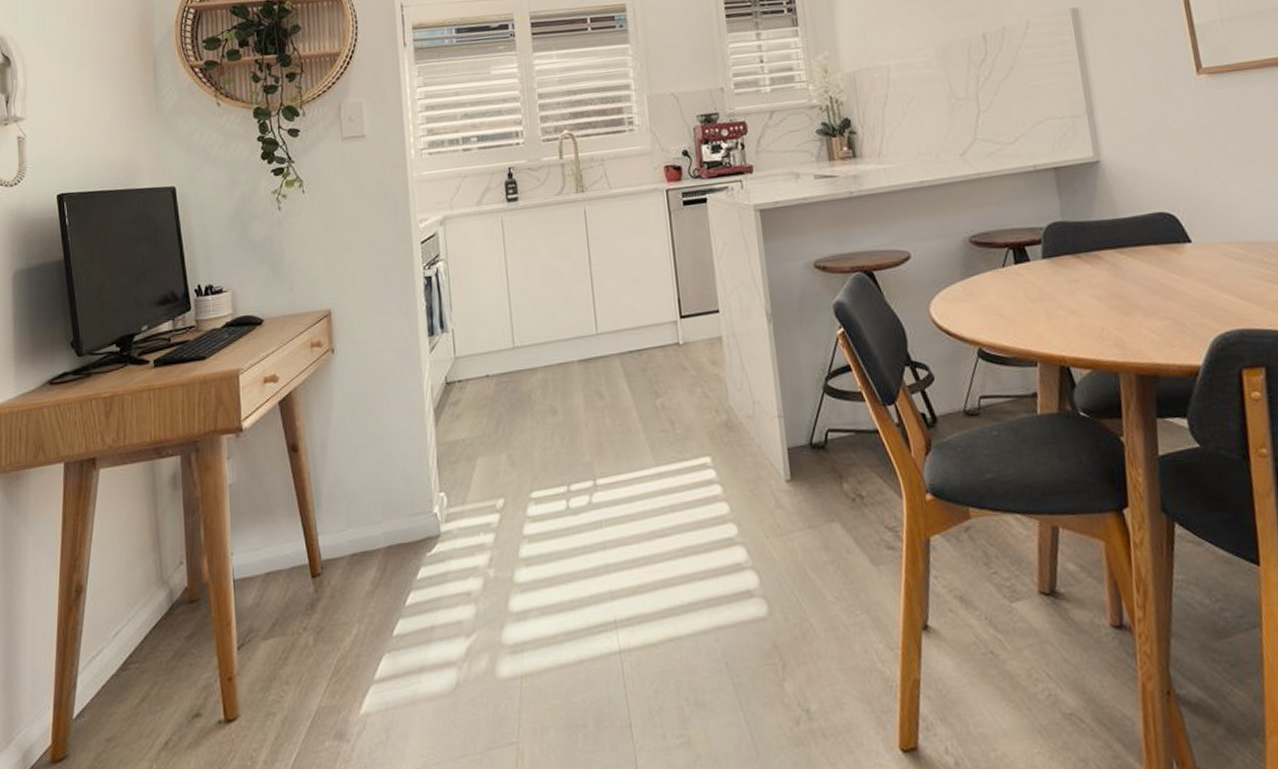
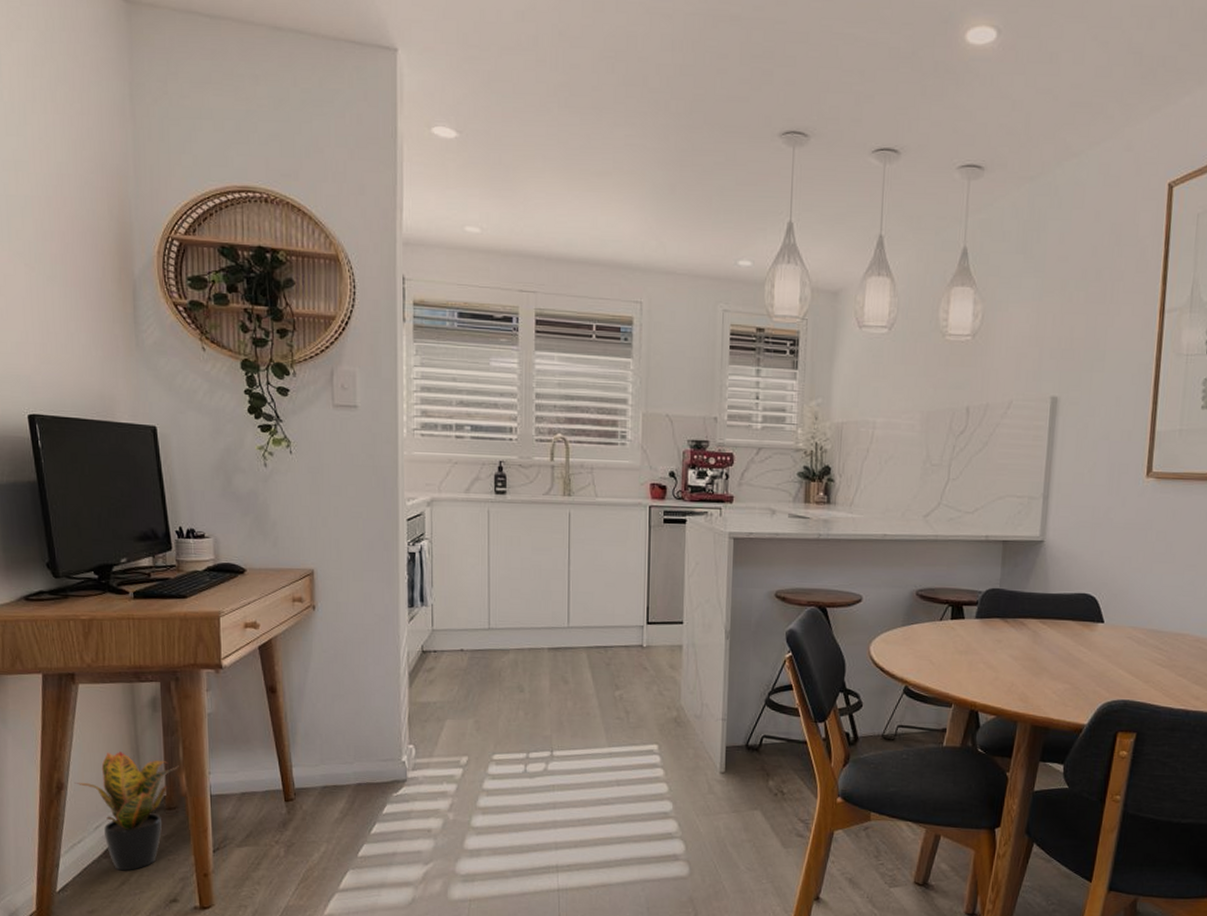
potted plant: none [94,540,200,685] -> present [75,751,179,871]

